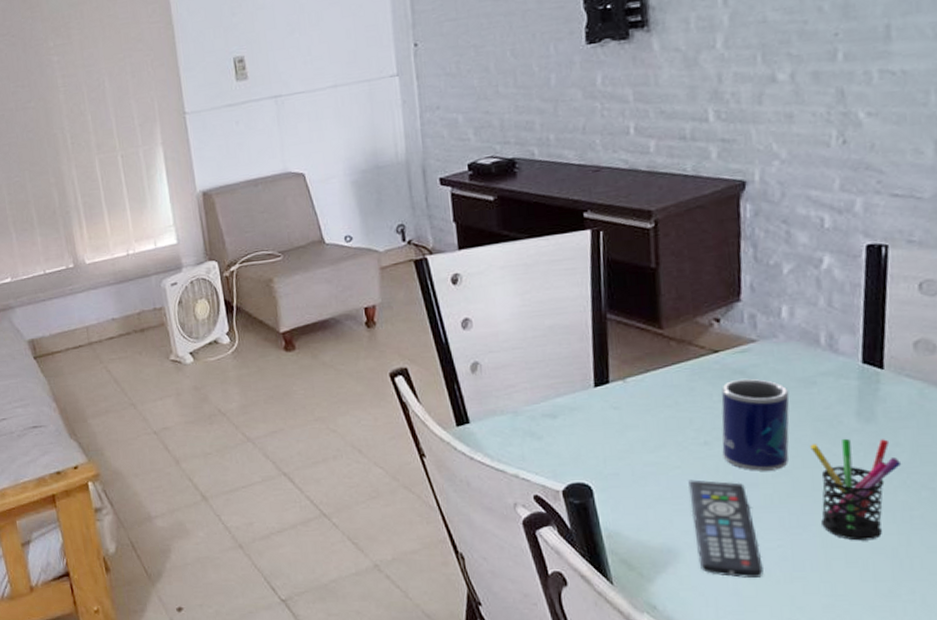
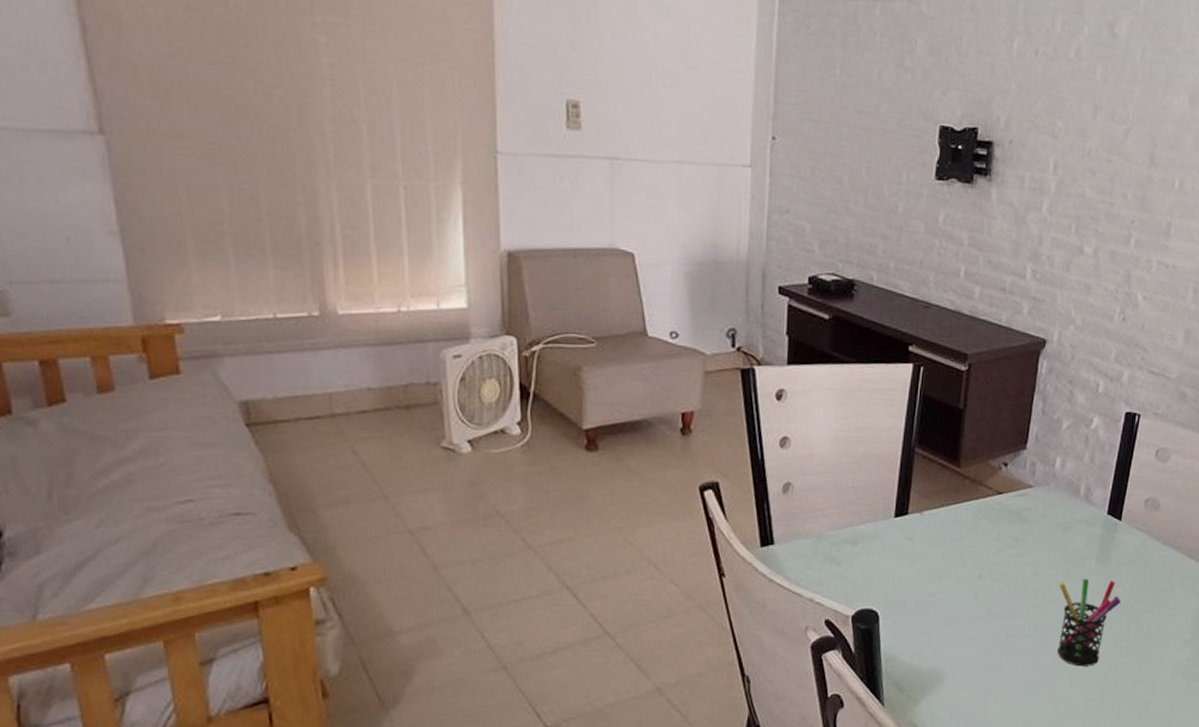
remote control: present [688,479,764,578] -> none [958,609,1009,699]
mug: present [721,378,790,471] -> none [991,520,1051,604]

